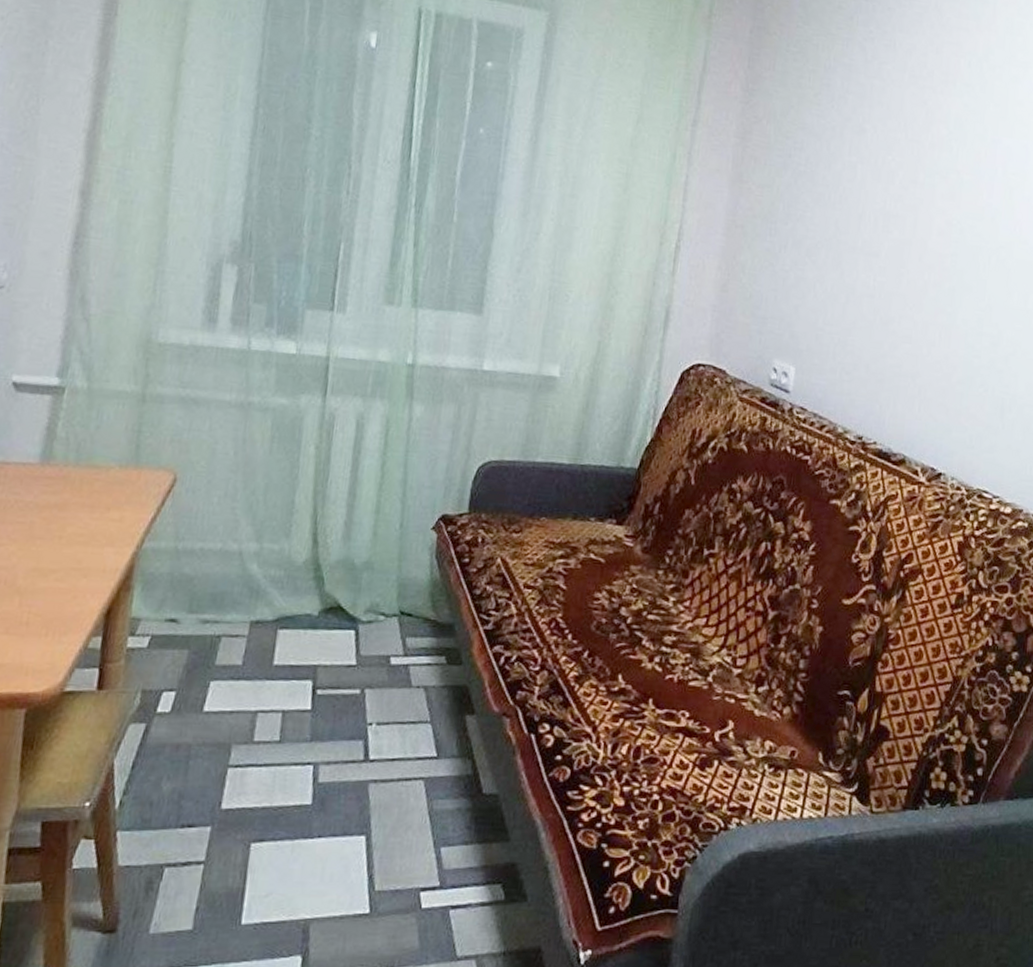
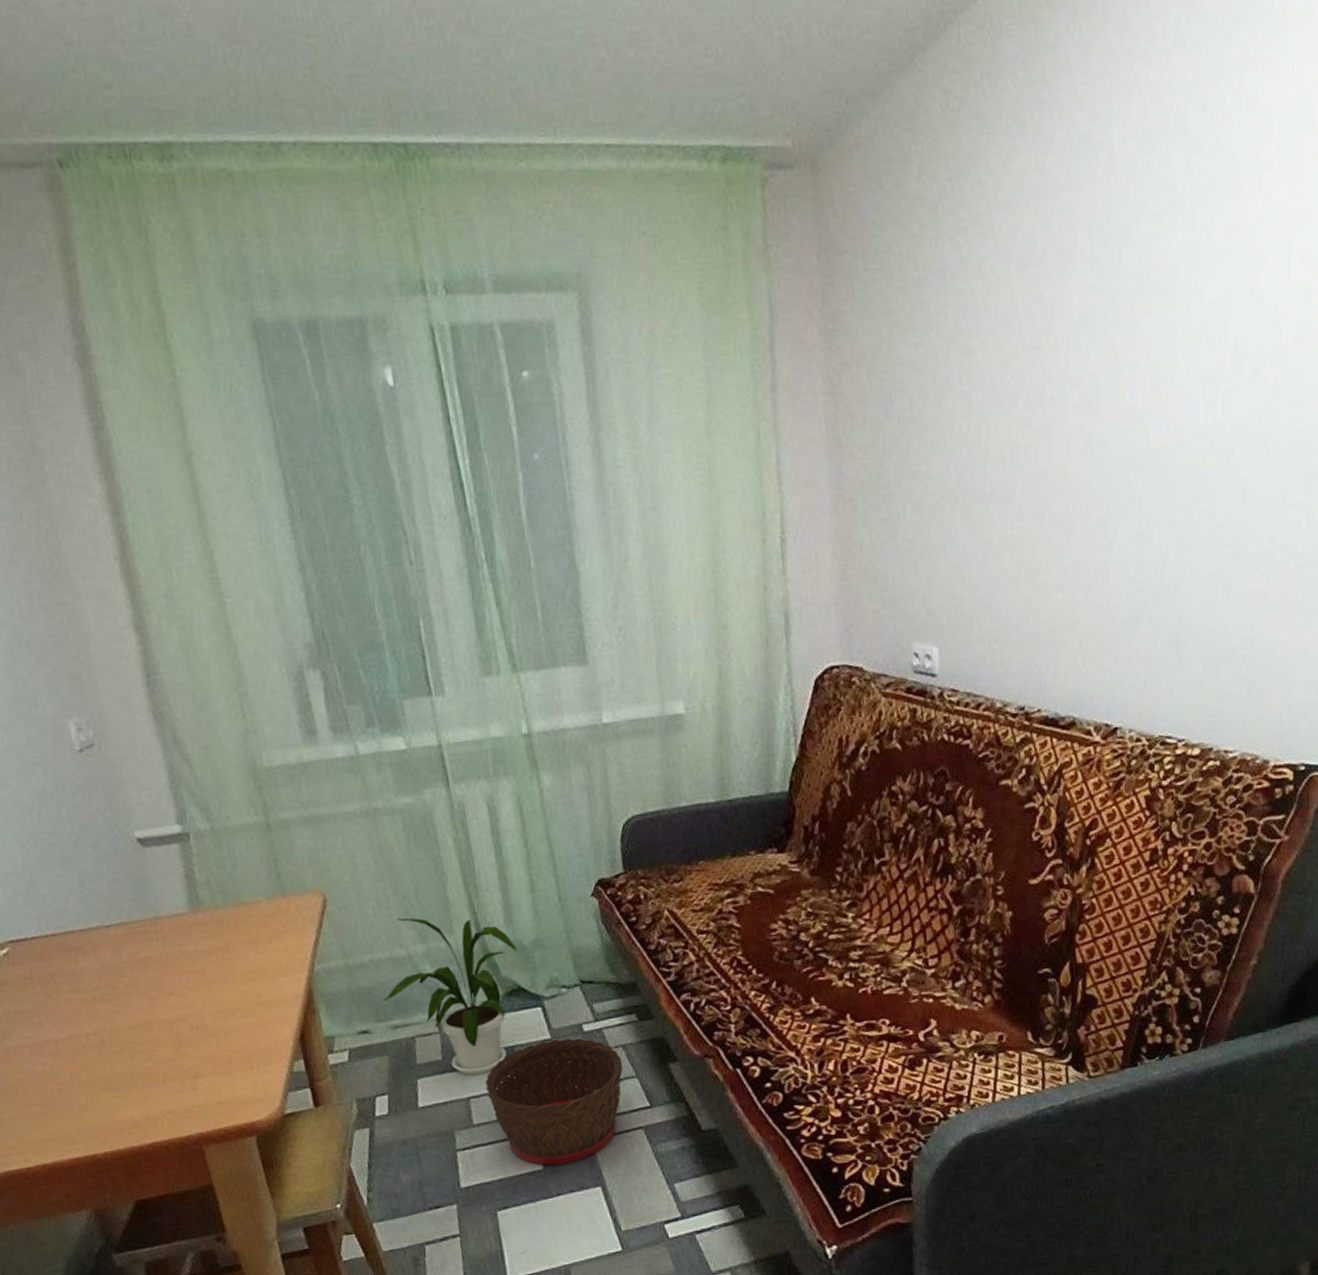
house plant: none [201,512,348,689] -> present [383,917,518,1075]
basket: none [276,666,421,804] -> present [485,1038,623,1166]

